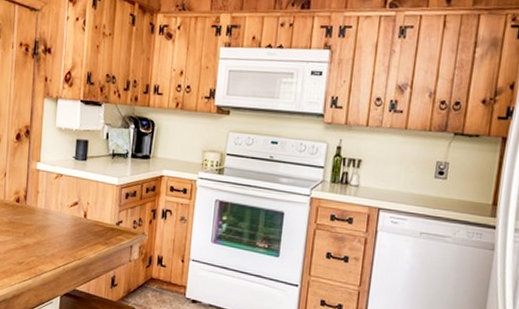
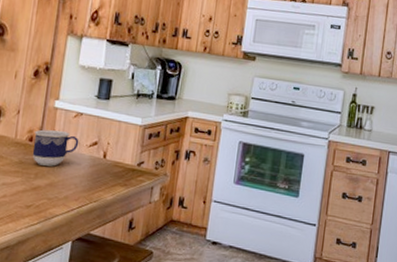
cup: none [20,191,61,226] -> present [32,129,79,166]

